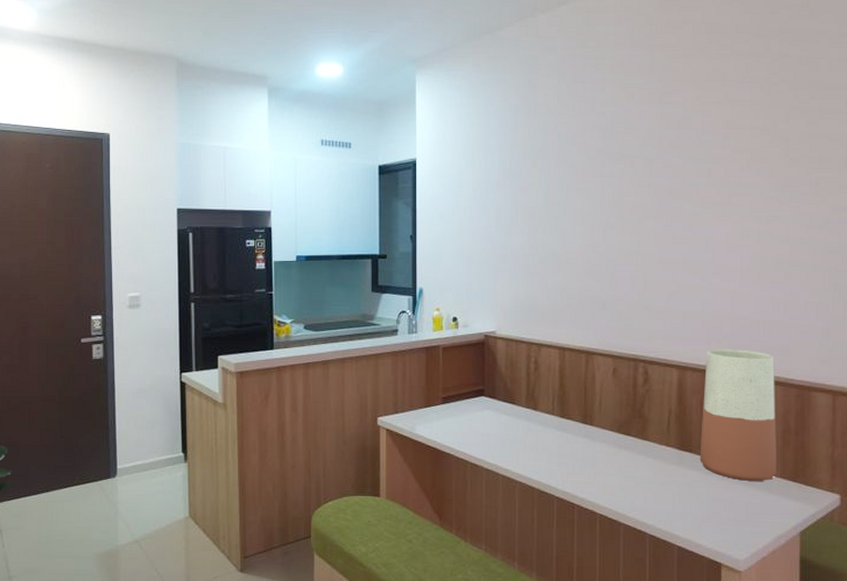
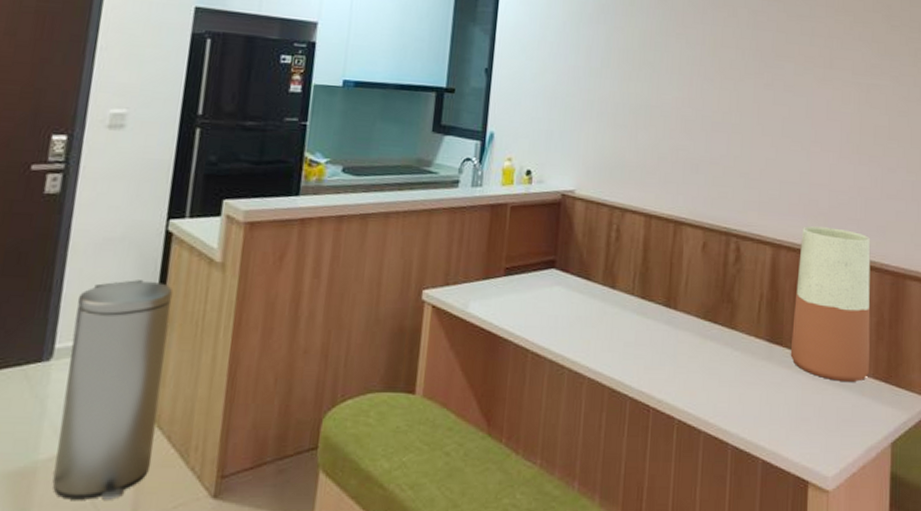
pedal bin: none [127,418,194,574] -> present [52,280,174,502]

